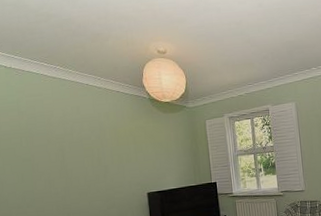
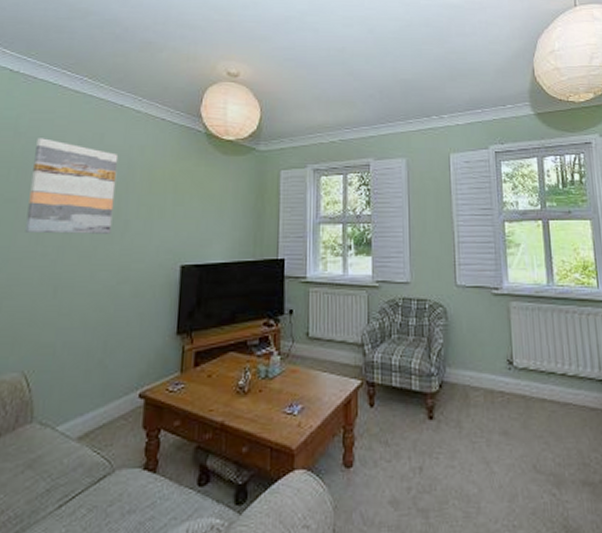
wall art: none [35,114,97,180] -> present [25,138,119,234]

